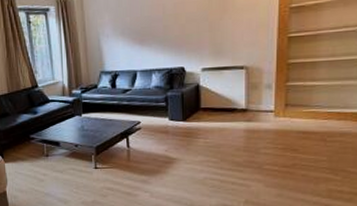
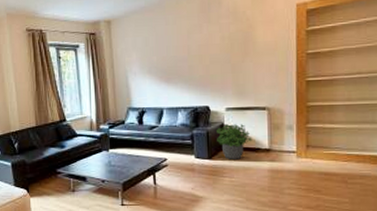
potted plant: none [190,84,229,121] -> present [215,124,252,159]

